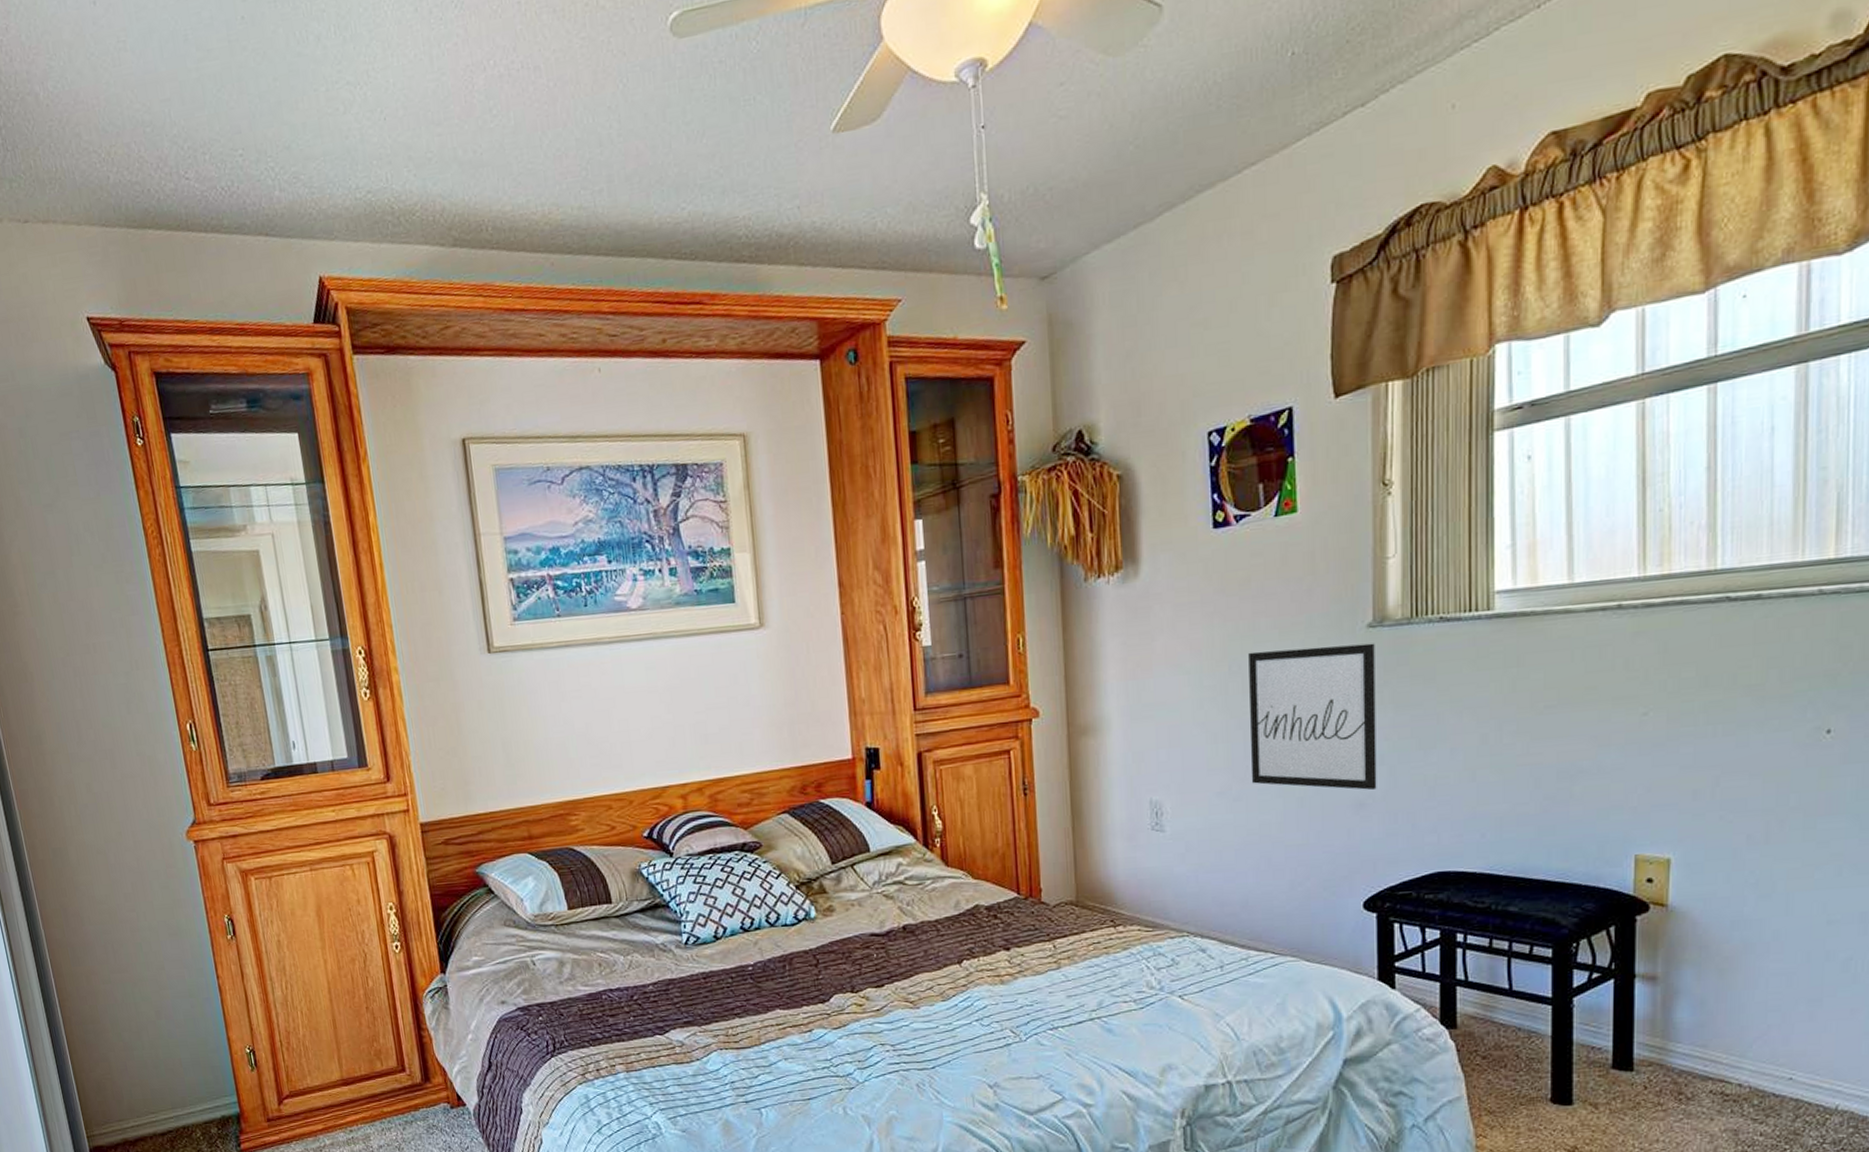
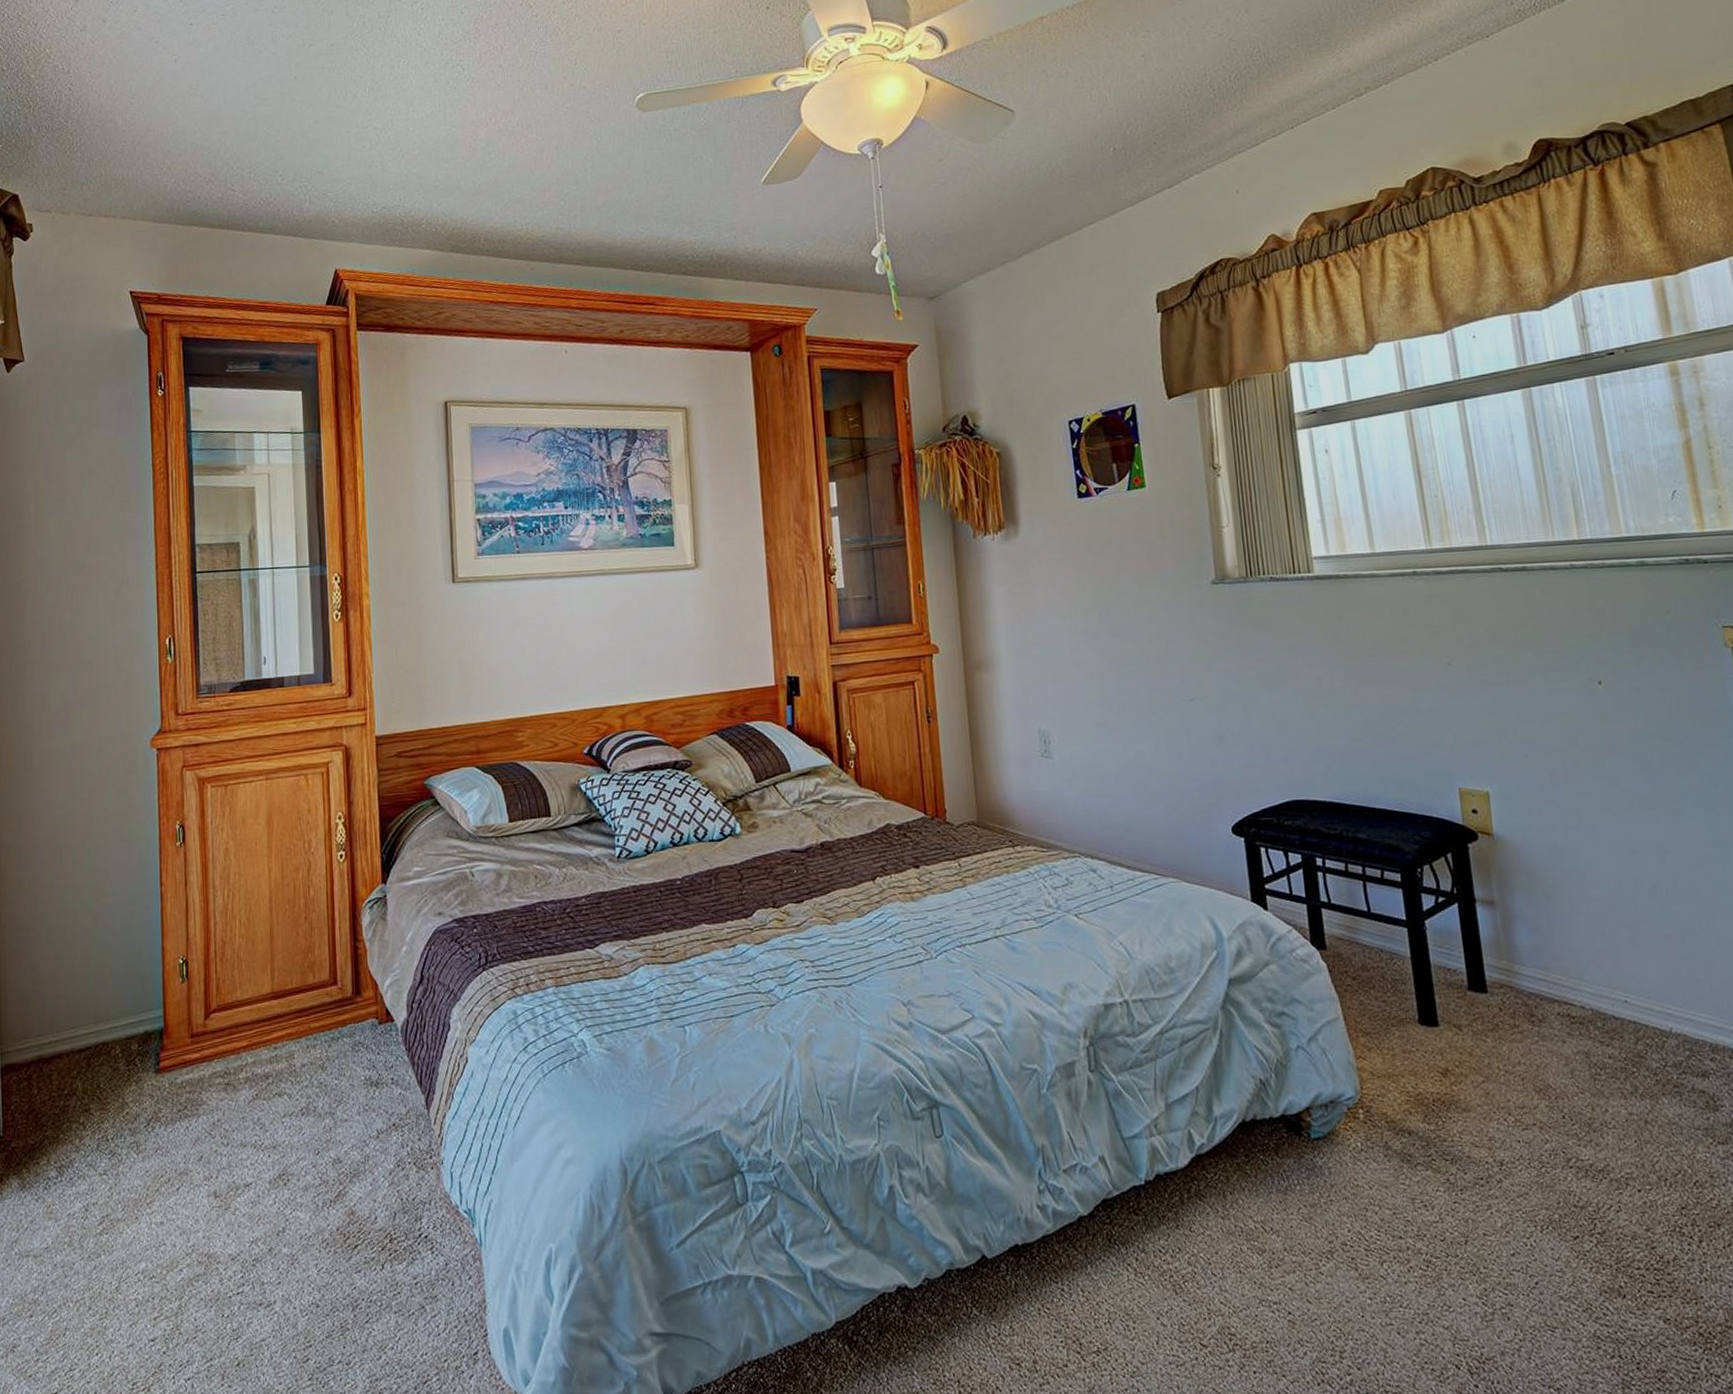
wall art: present [1248,643,1377,791] -> none [1114,597,1233,725]

